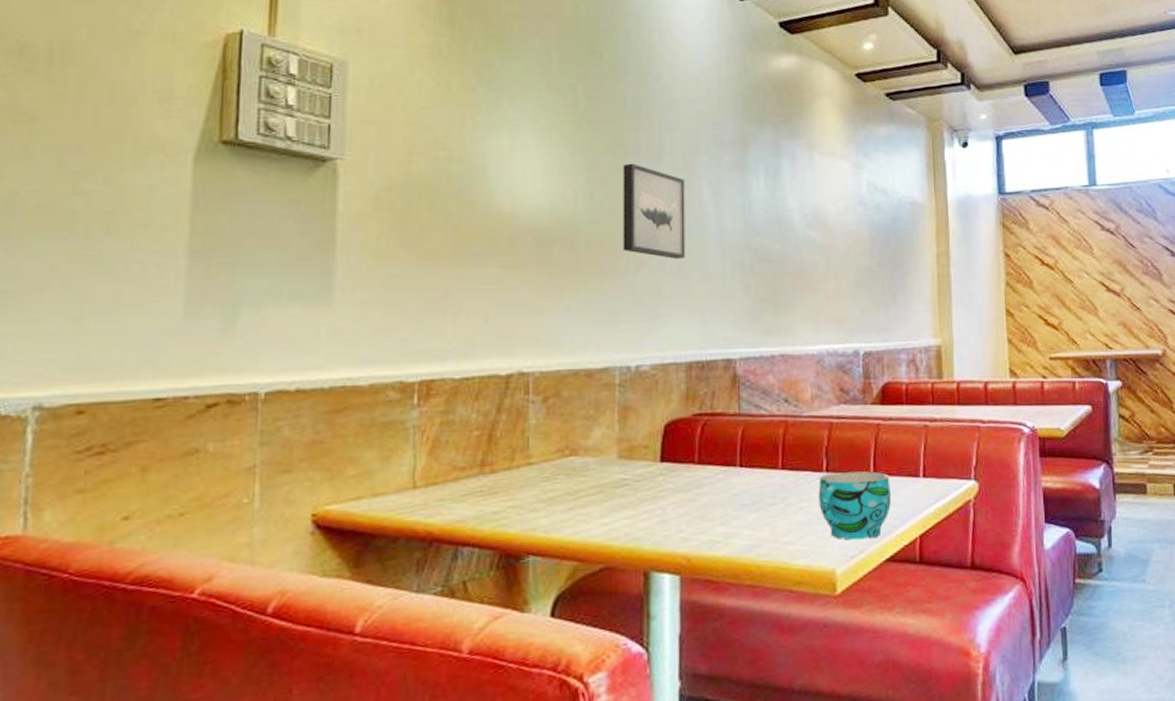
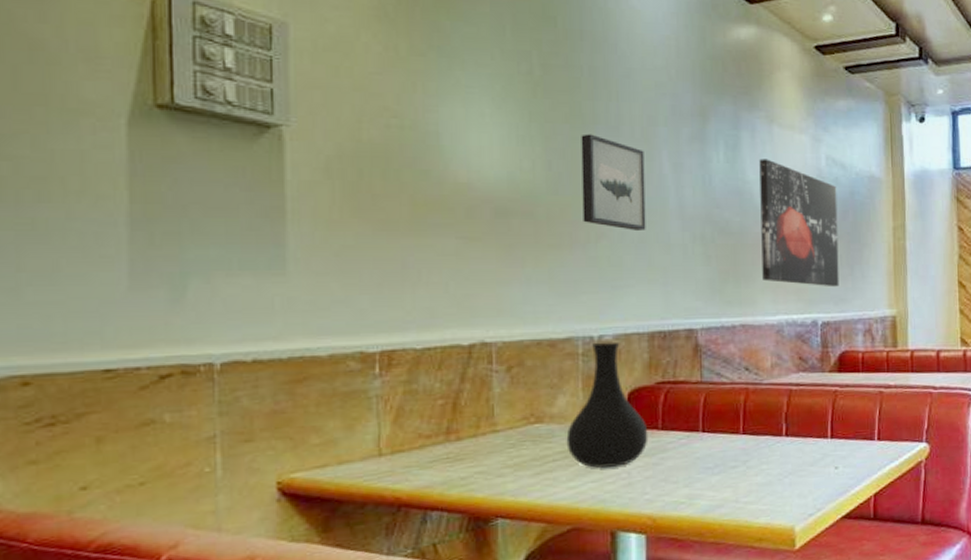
vase: none [601,372,684,504] -> present [566,342,648,468]
wall art: none [800,186,882,316] -> present [759,159,839,287]
cup: present [818,471,891,540] -> none [778,435,847,500]

